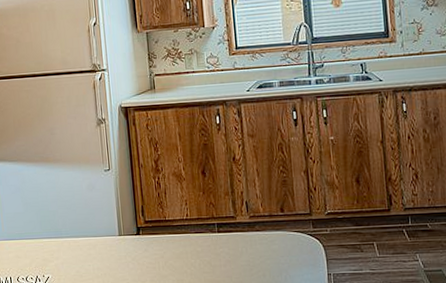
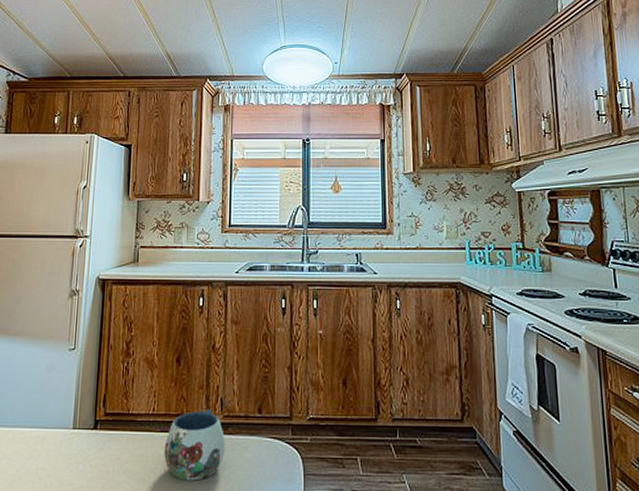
mug: none [200,212,255,271] -> present [164,410,226,481]

